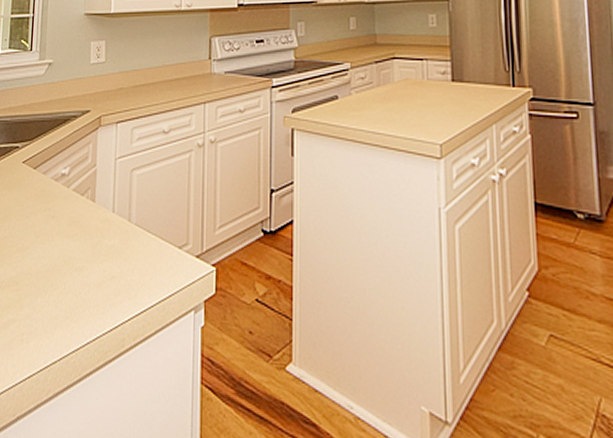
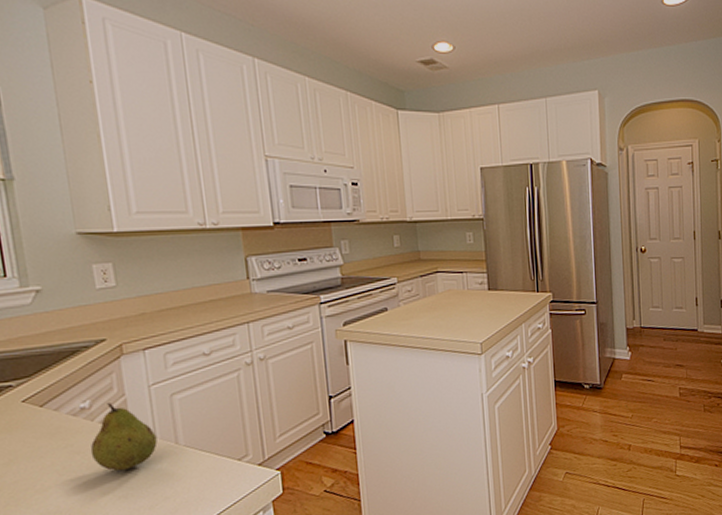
fruit: none [62,172,114,242] -> present [90,403,158,472]

